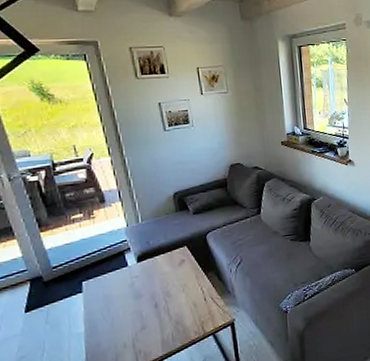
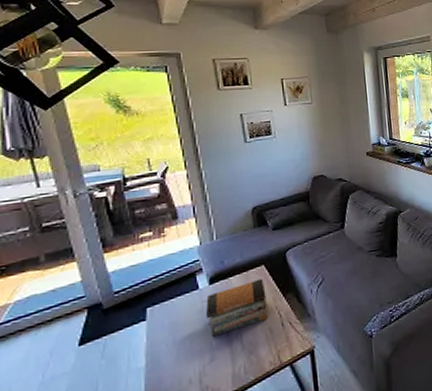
book stack: none [134,258,191,308] -> present [205,278,268,337]

